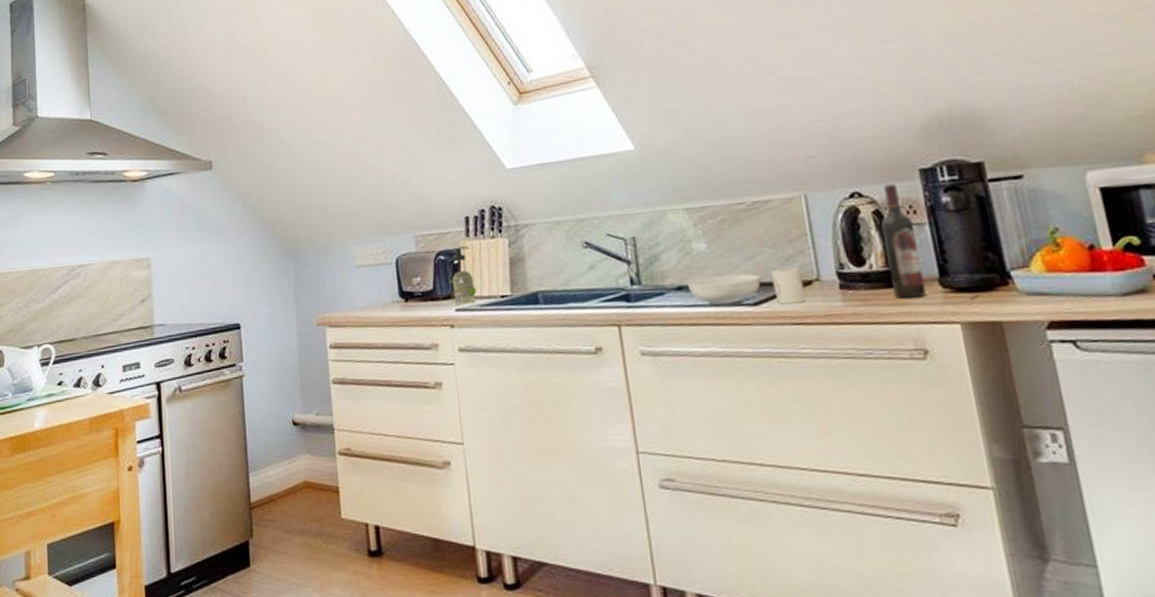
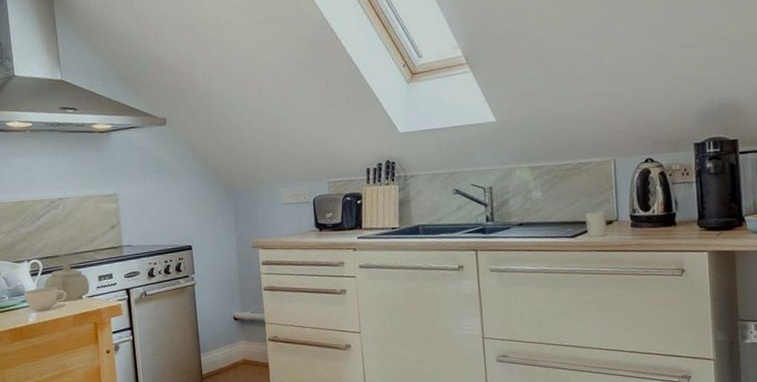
teacup: none [22,381,83,417] -> present [17,287,67,314]
teapot: none [55,347,111,401] -> present [43,262,90,302]
soap dispenser: present [449,246,477,306] -> none [353,191,374,234]
bowl: present [686,273,762,307] -> none [526,215,579,238]
wine bottle: present [881,184,927,299] -> none [664,153,689,234]

